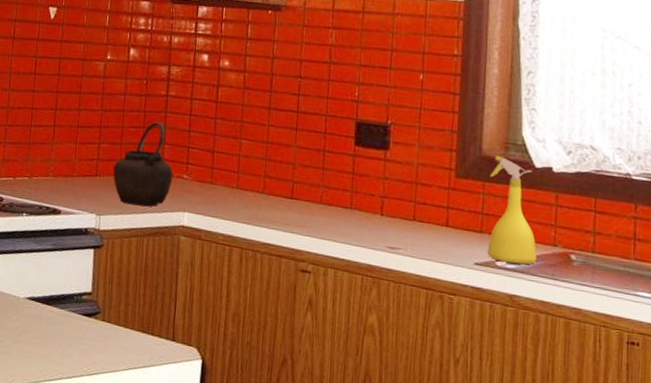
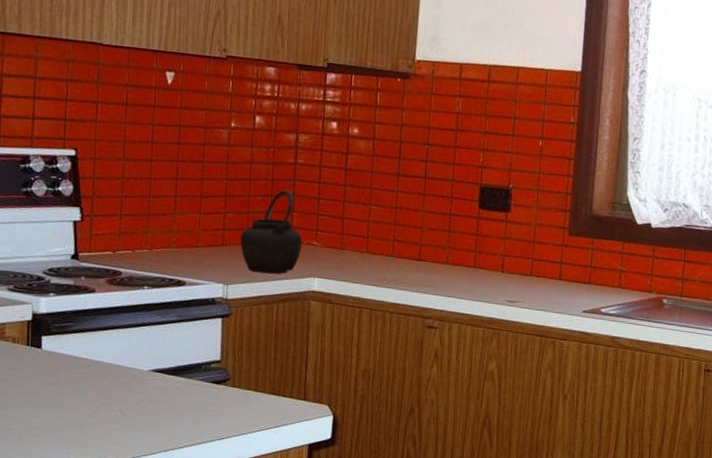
spray bottle: present [487,155,537,265] -> none [593,214,636,310]

